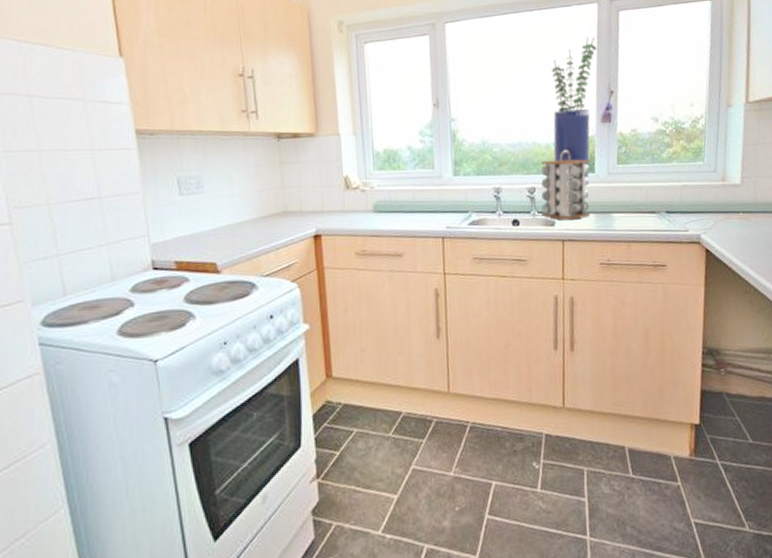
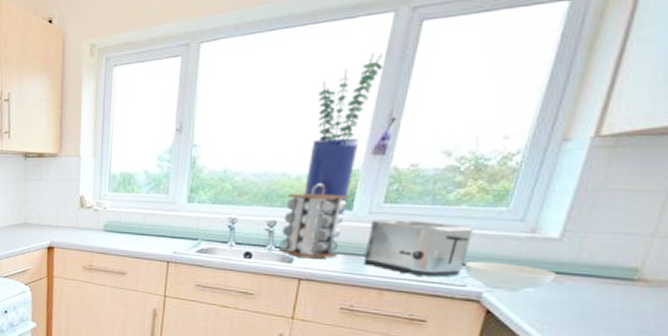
toaster: none [610,177,685,227] -> present [364,218,474,278]
bowl: none [684,207,745,232] -> present [464,261,557,292]

